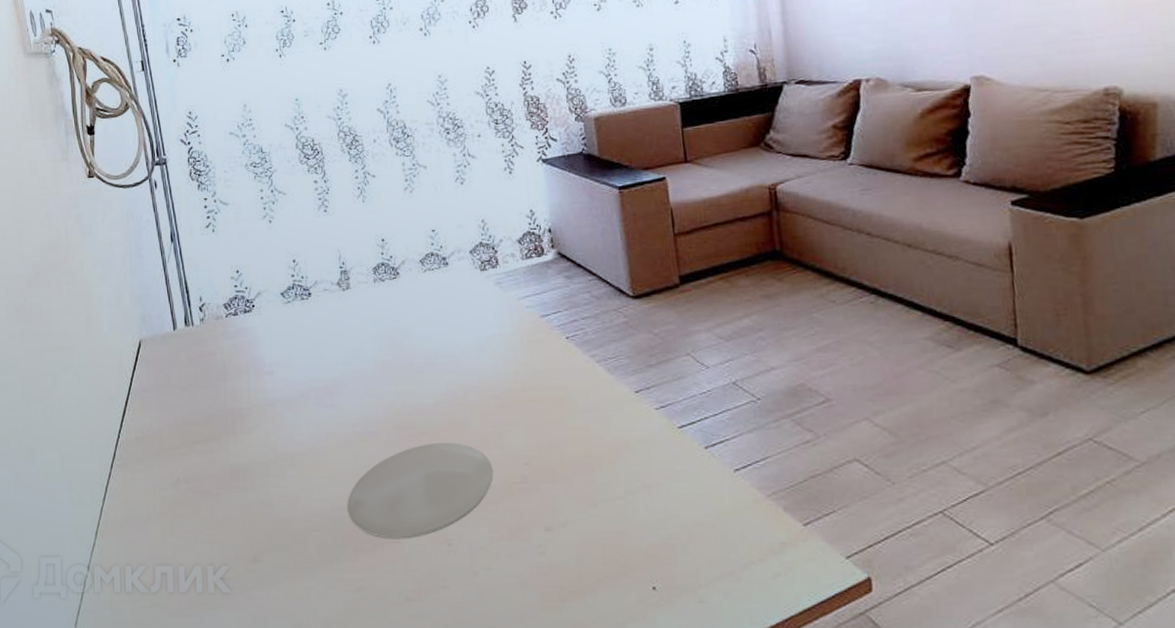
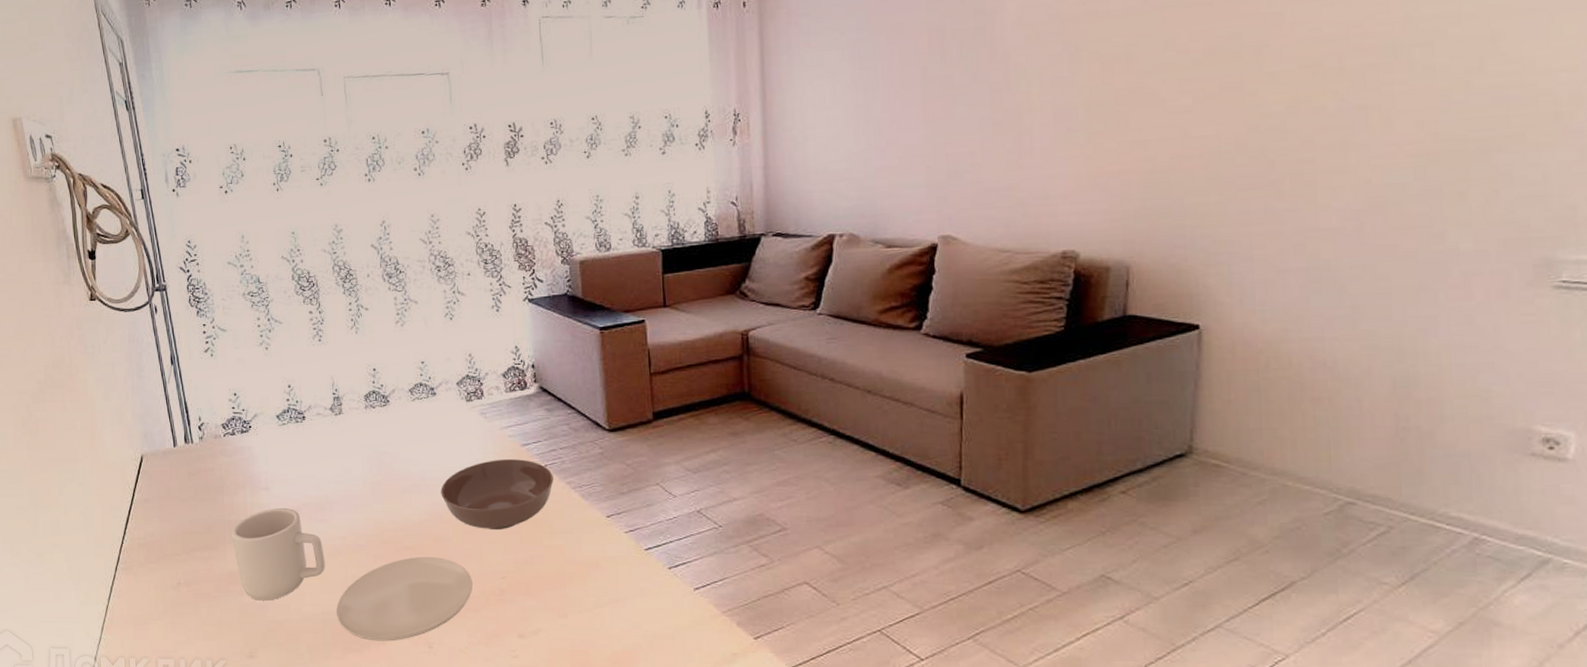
mug: none [234,393,334,497] -> present [231,508,325,601]
bowl: none [456,332,576,410] -> present [441,459,554,529]

